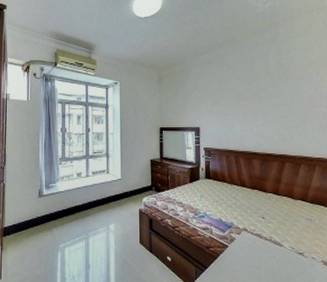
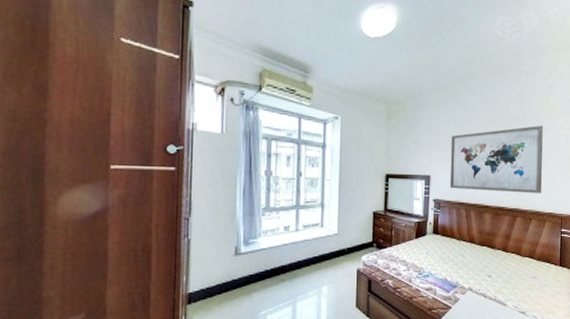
wall art: none [216,78,308,140] -> present [449,125,543,194]

